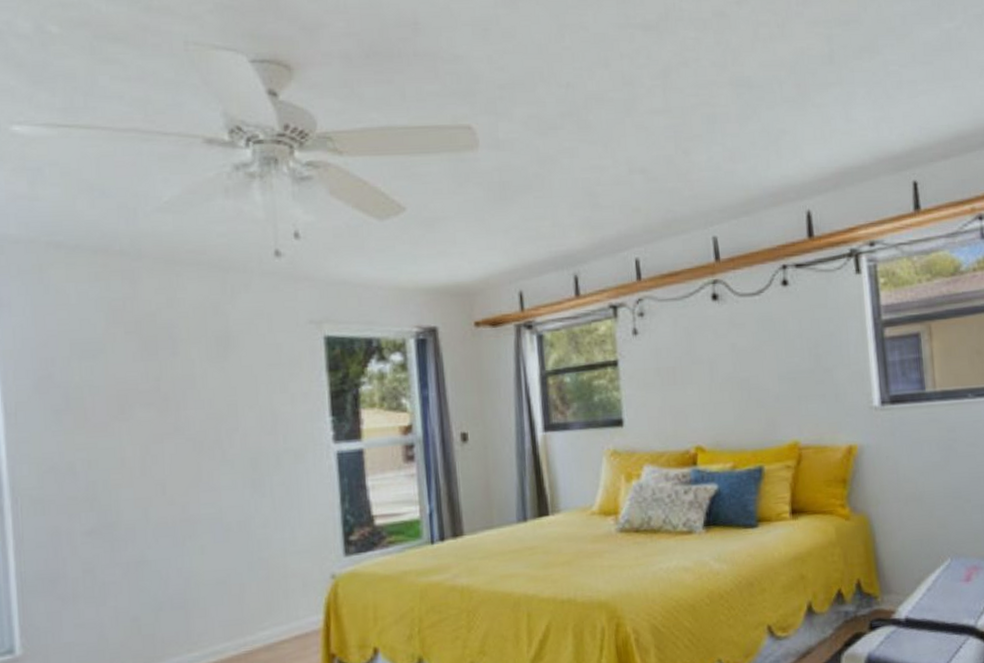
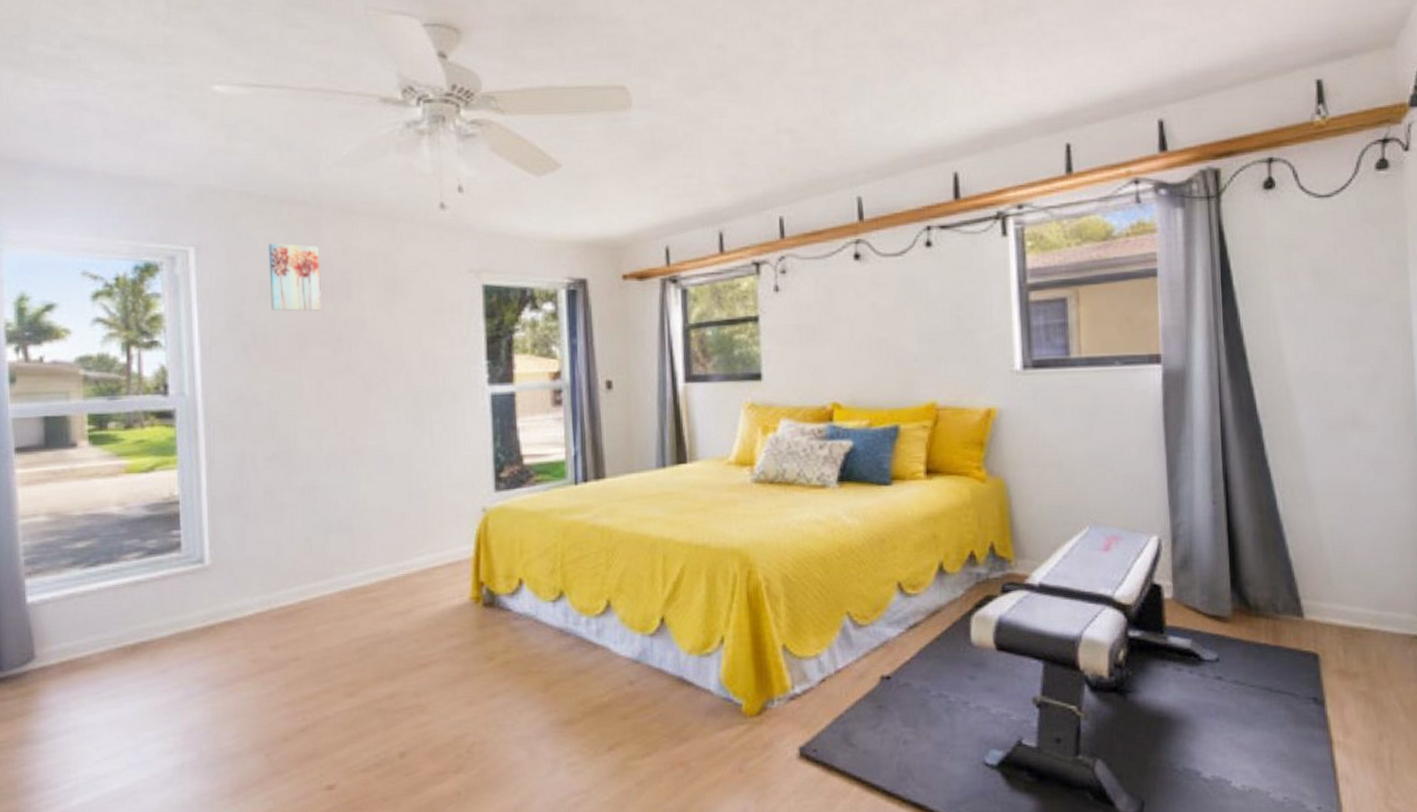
wall art: none [81,296,144,371] -> present [268,242,321,312]

